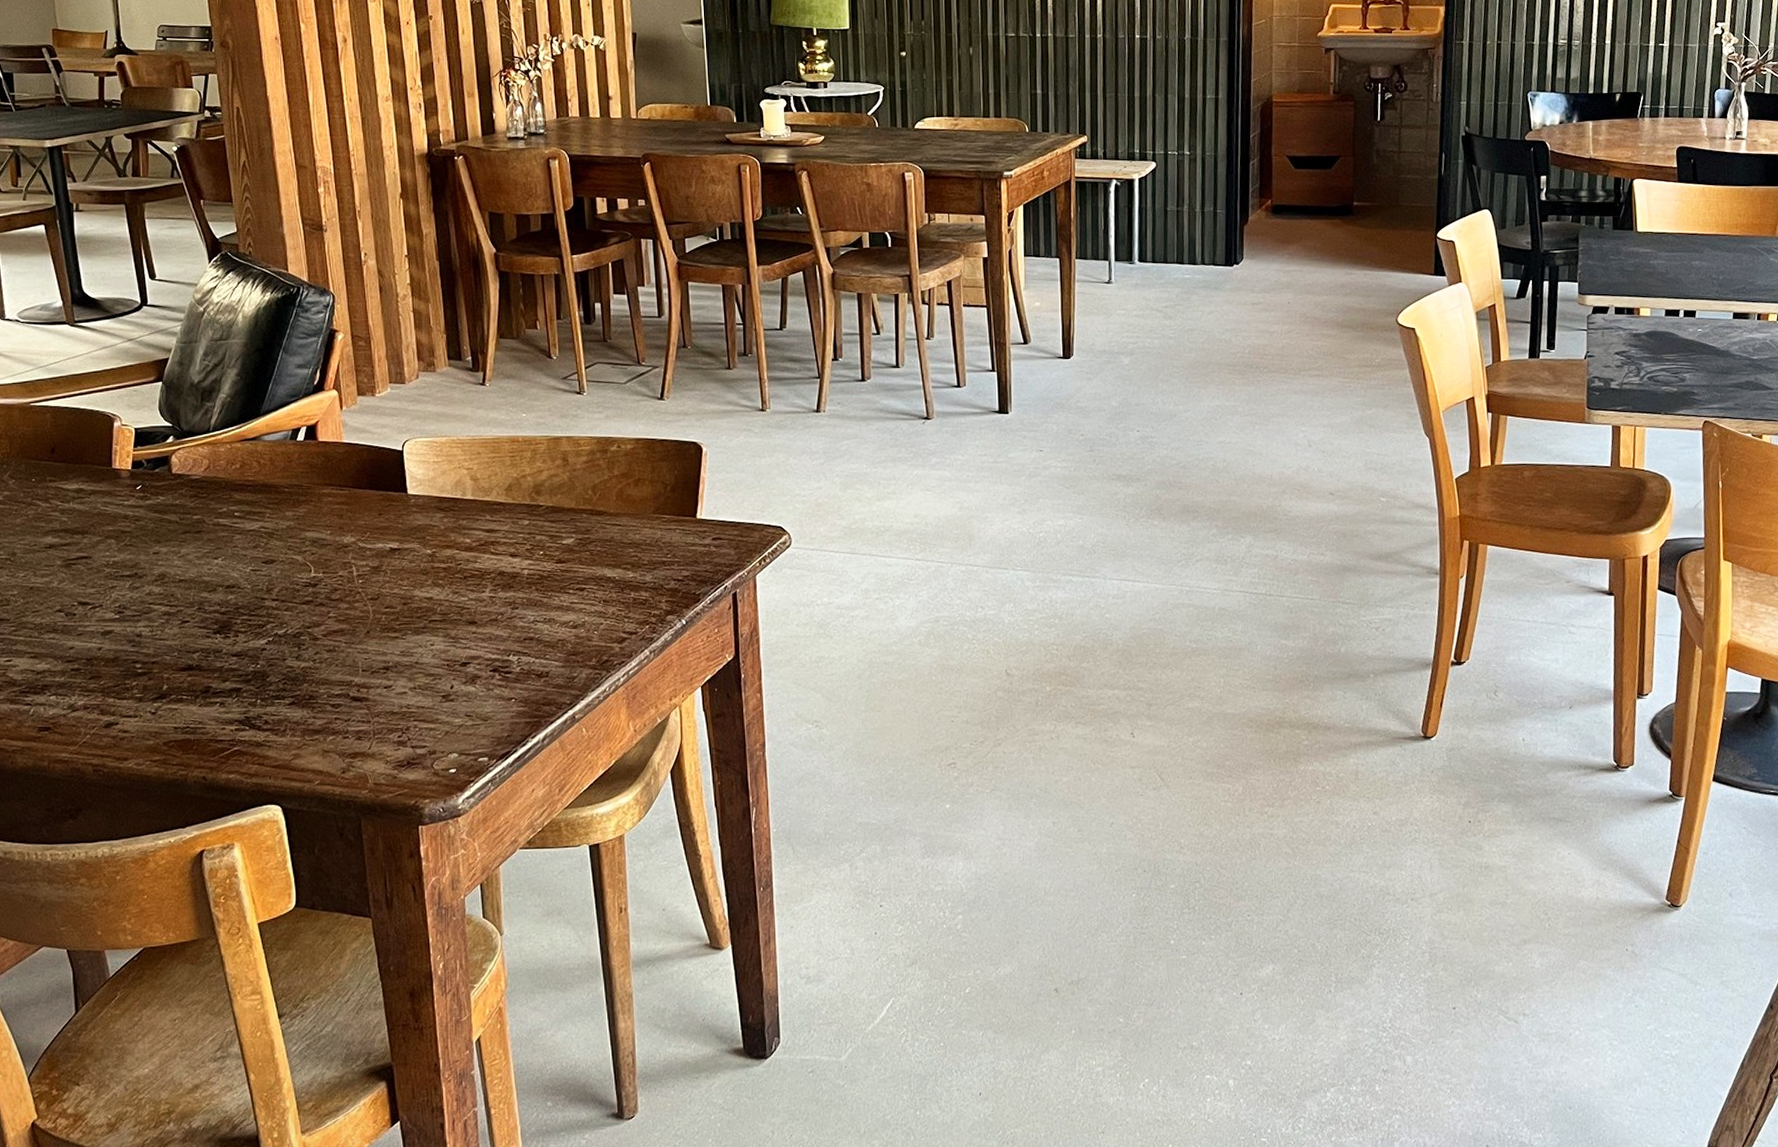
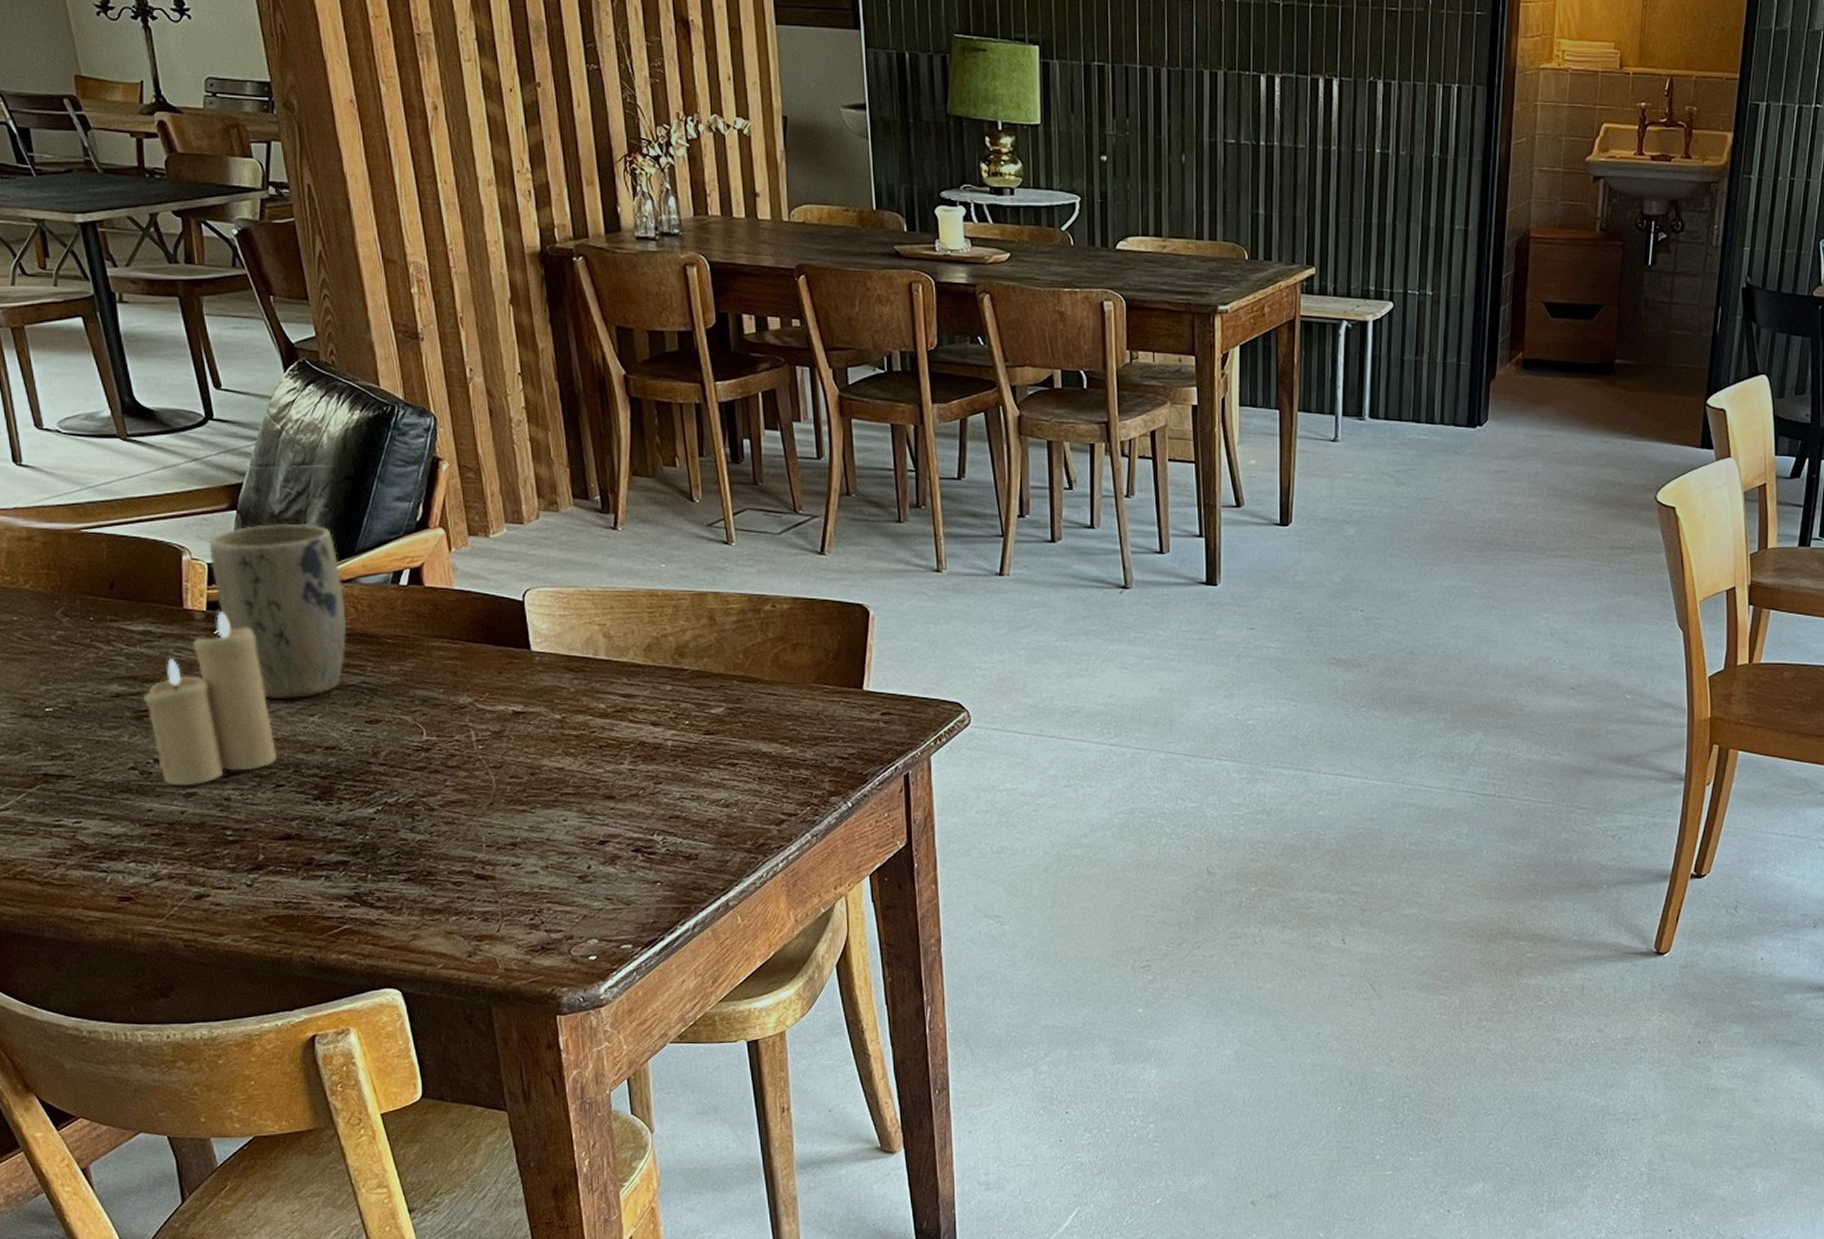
candle: none [73,470,185,625] -> present [143,612,278,786]
plant pot: none [137,390,250,544] -> present [209,523,347,698]

